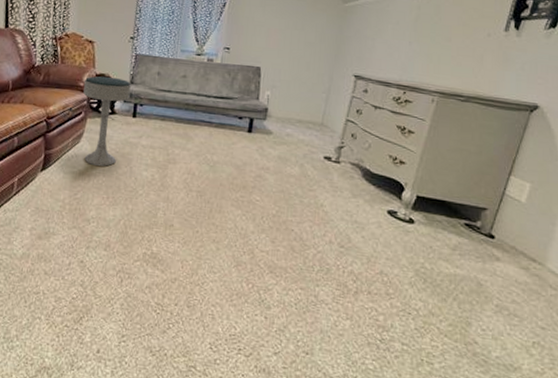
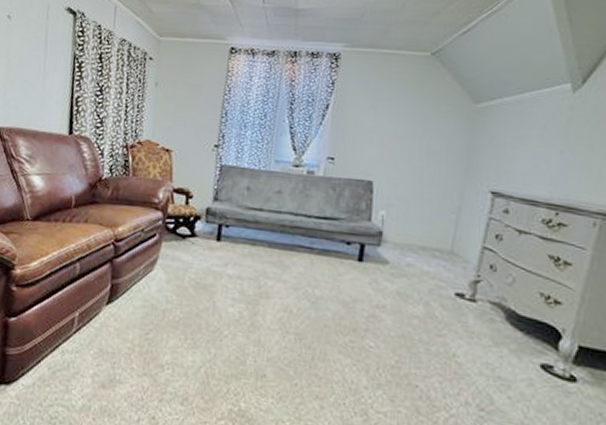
stool: present [83,76,131,167] -> none [158,191,215,300]

